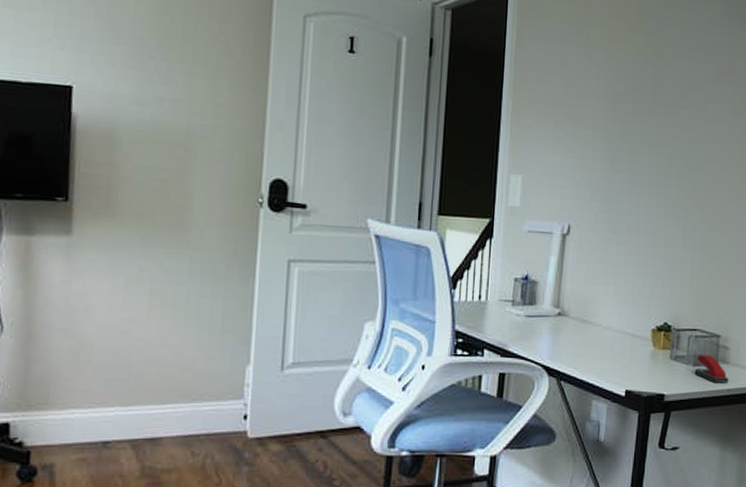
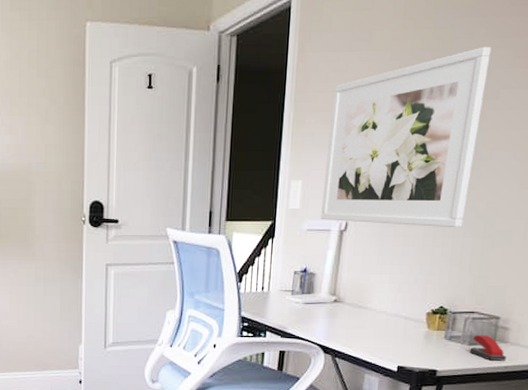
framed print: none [542,58,698,239] -> present [321,46,491,228]

